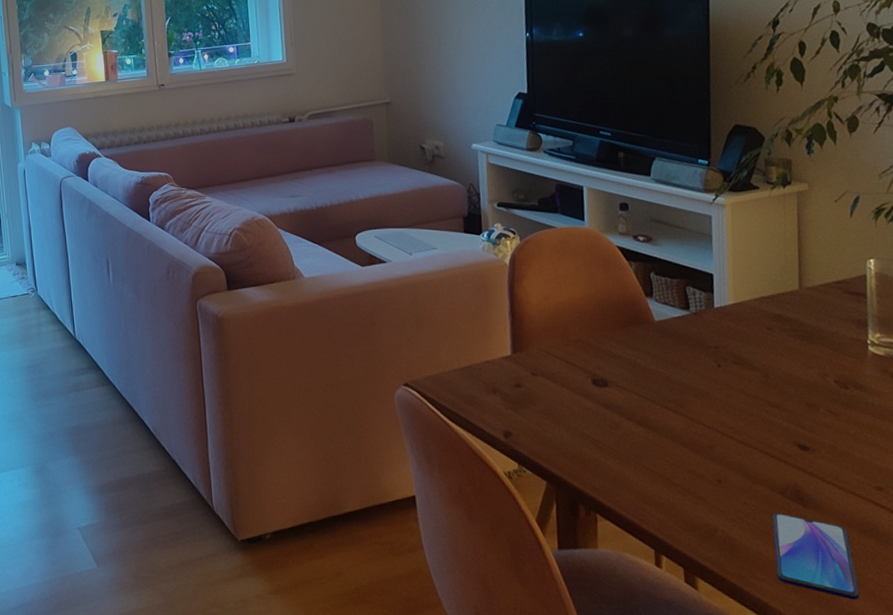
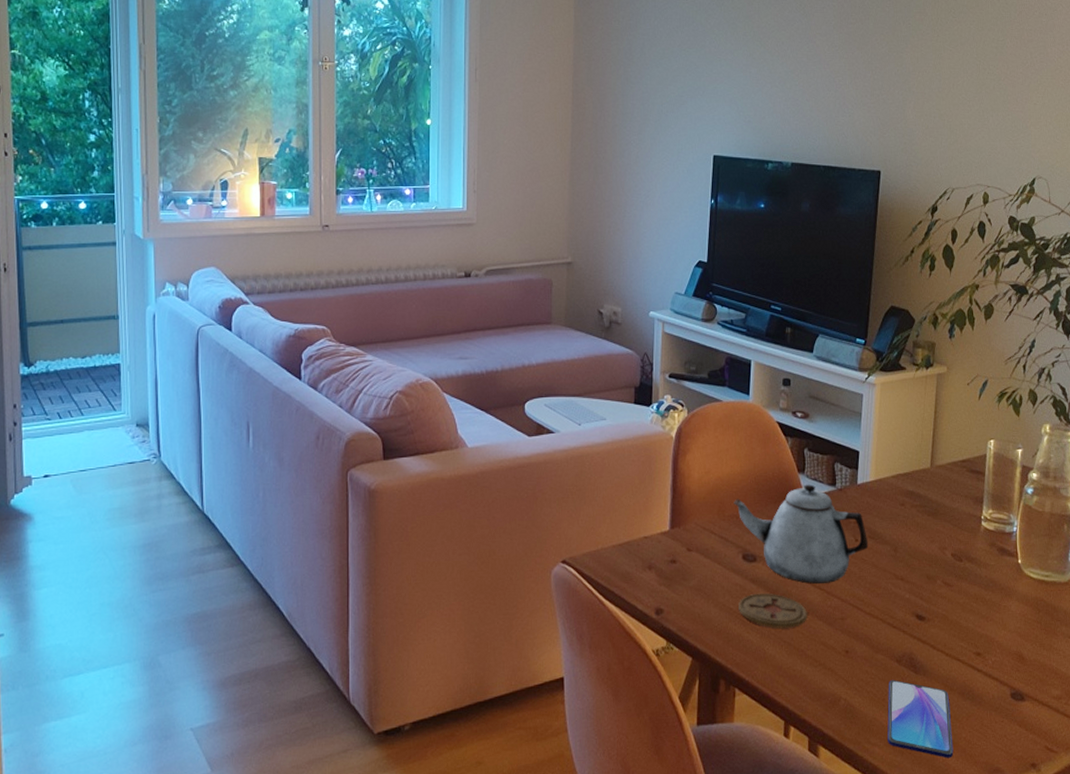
teapot: none [577,308,734,410] -> present [734,484,869,584]
coaster: none [592,418,670,454] -> present [739,593,807,628]

